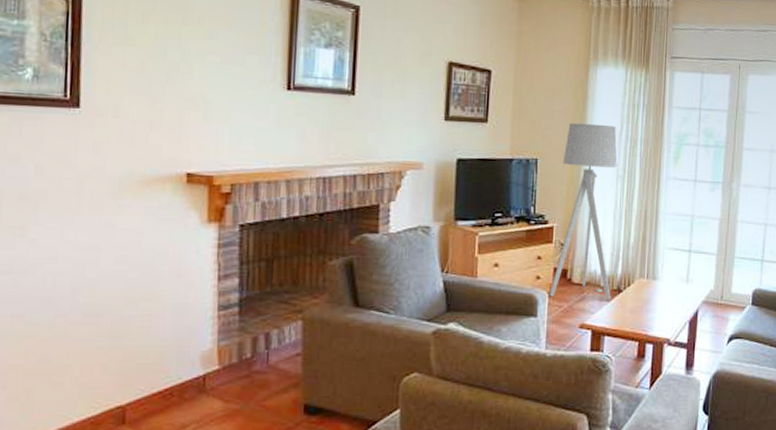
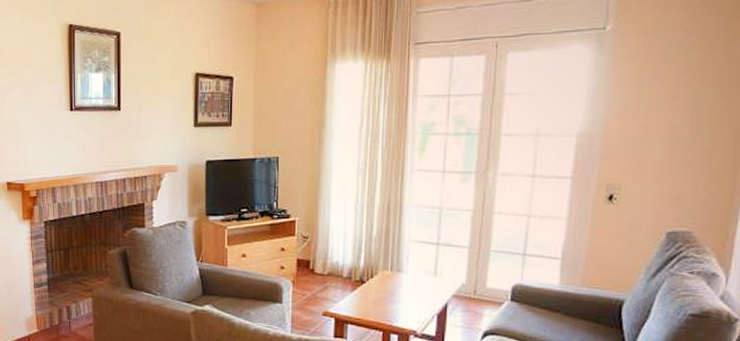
floor lamp: present [549,122,618,300] -> none [293,119,358,290]

